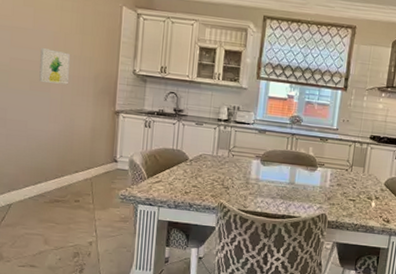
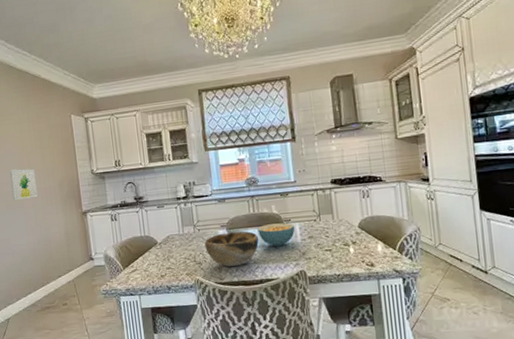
decorative bowl: none [235,163,290,198] -> present [204,231,259,267]
cereal bowl: none [291,164,327,188] -> present [258,222,295,247]

